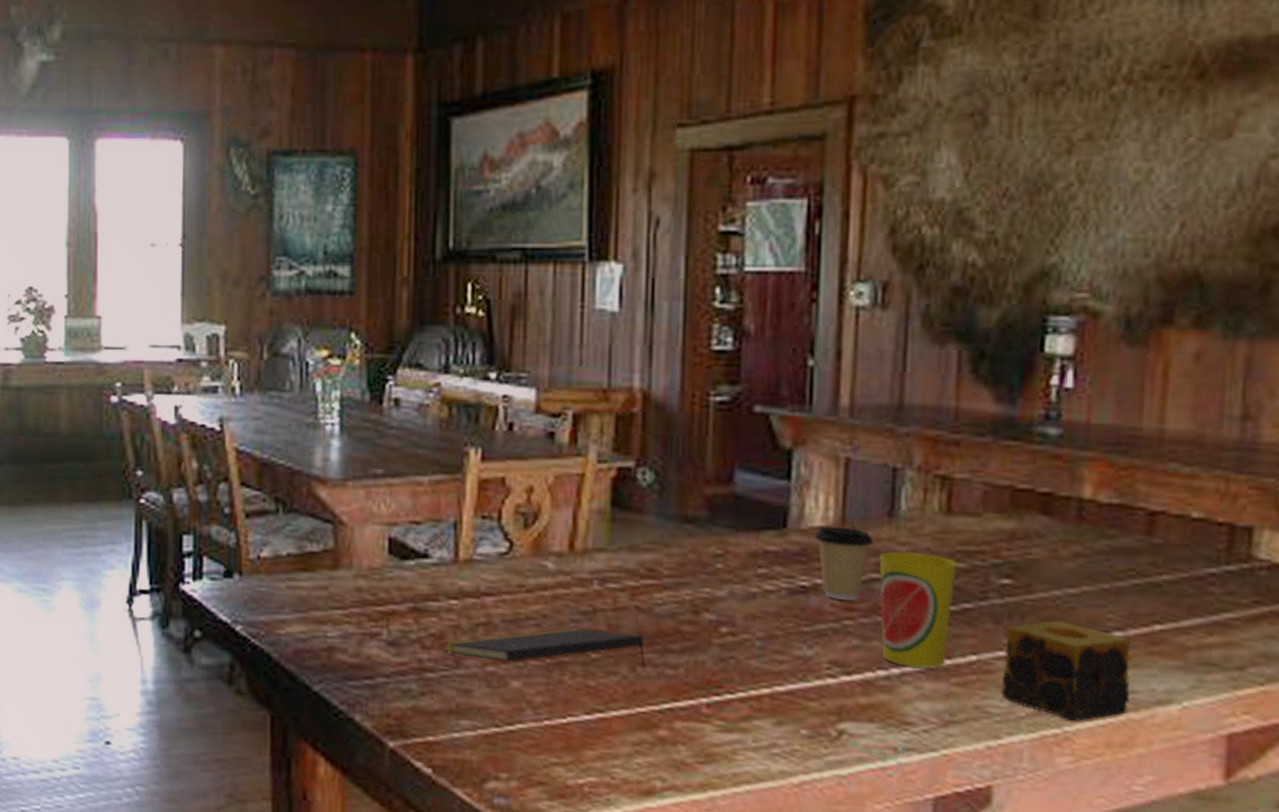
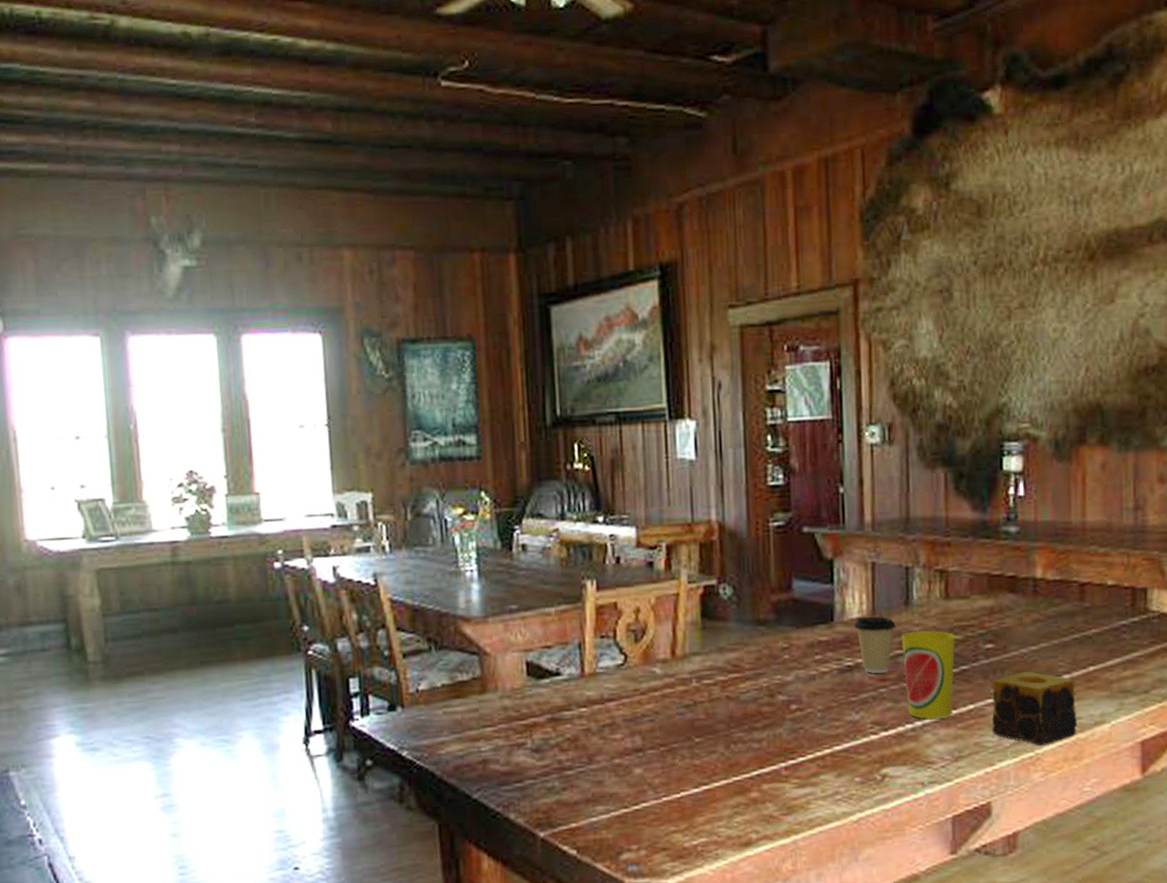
notepad: present [443,628,646,666] -> none [577,719,737,754]

